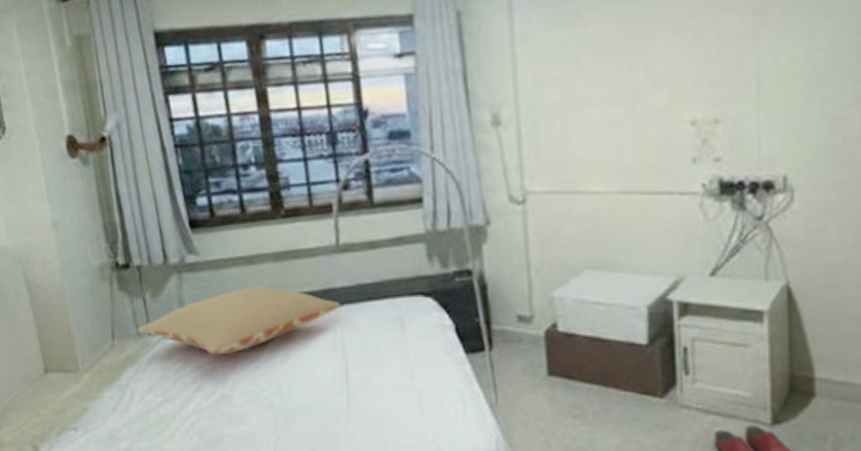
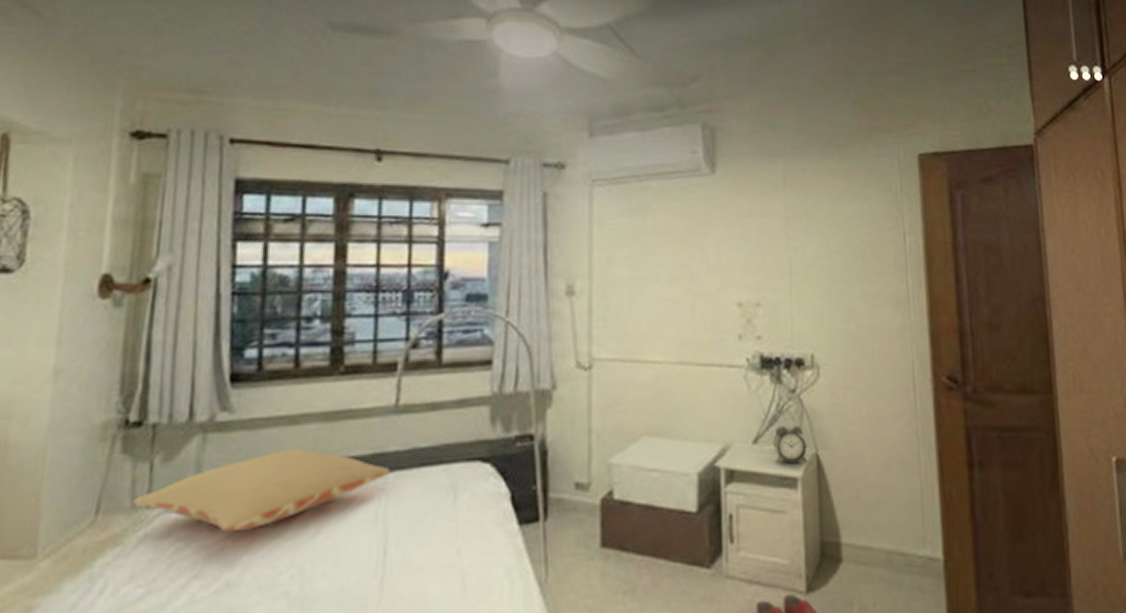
alarm clock: none [734,255,776,297] -> present [772,425,807,464]

